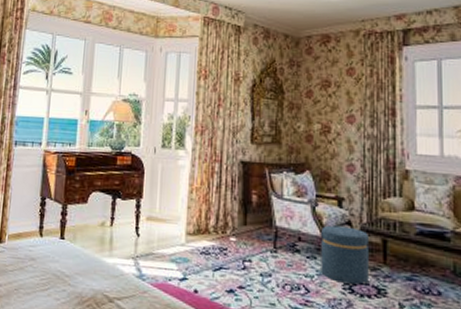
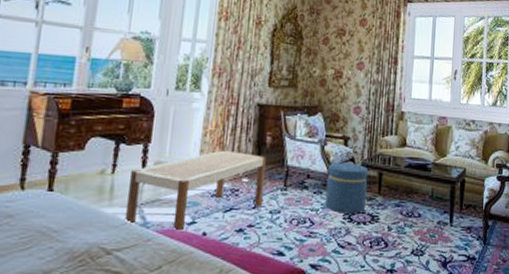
bench: none [124,207,253,287] -> present [125,150,266,233]

